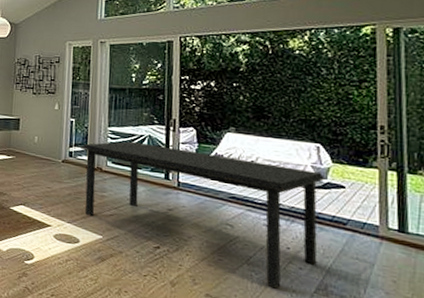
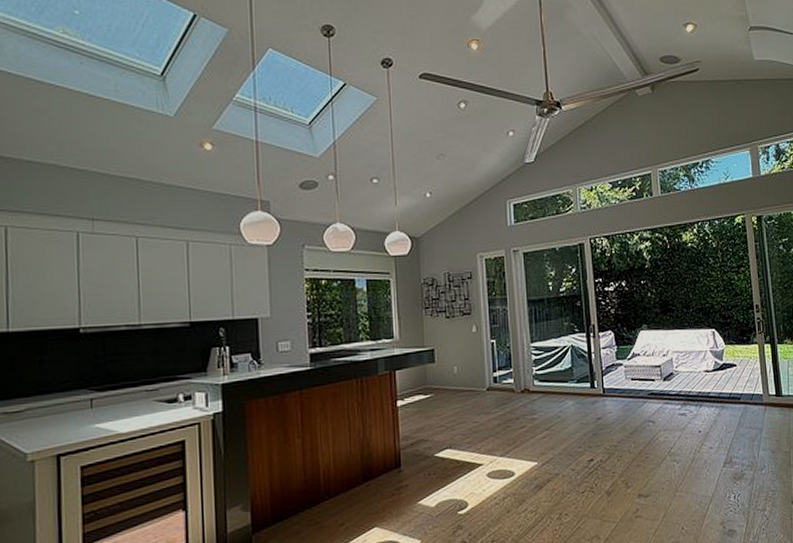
dining table: present [81,141,326,289] -> none [505,354,722,472]

